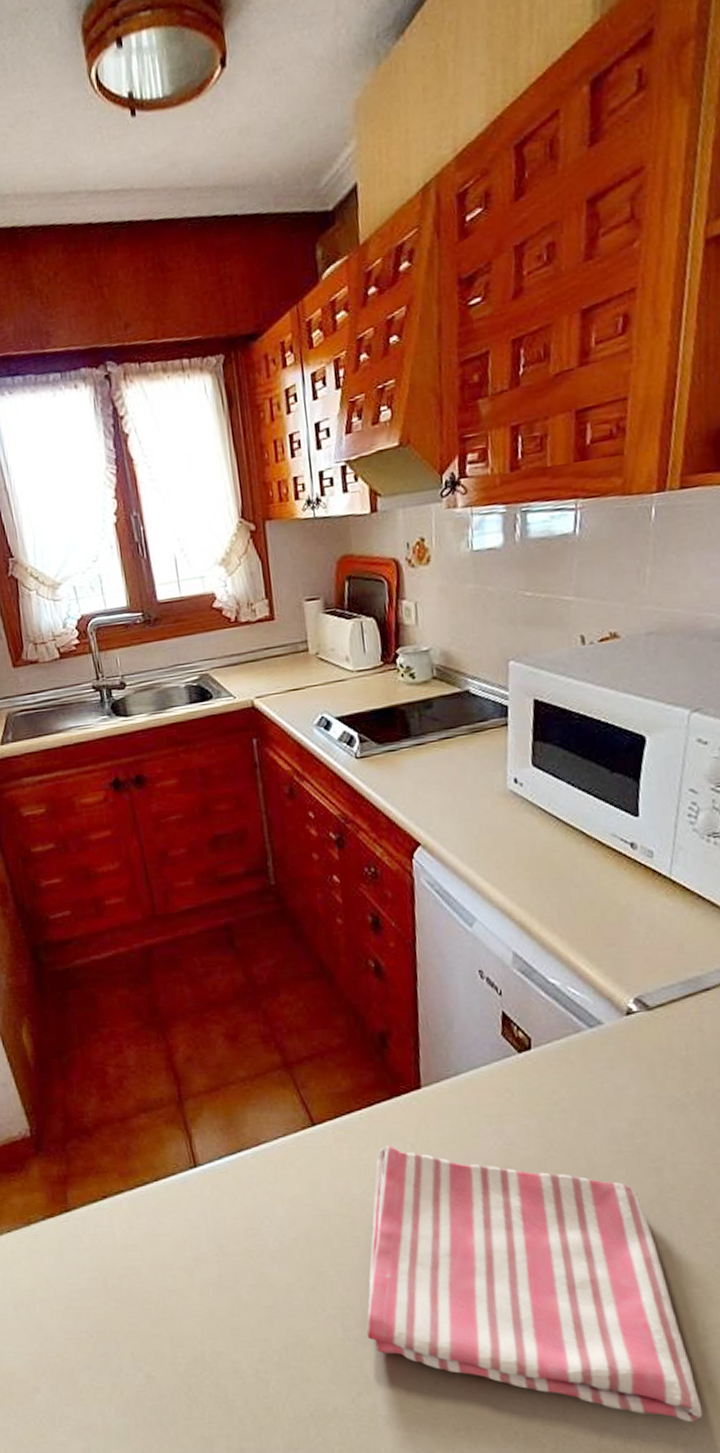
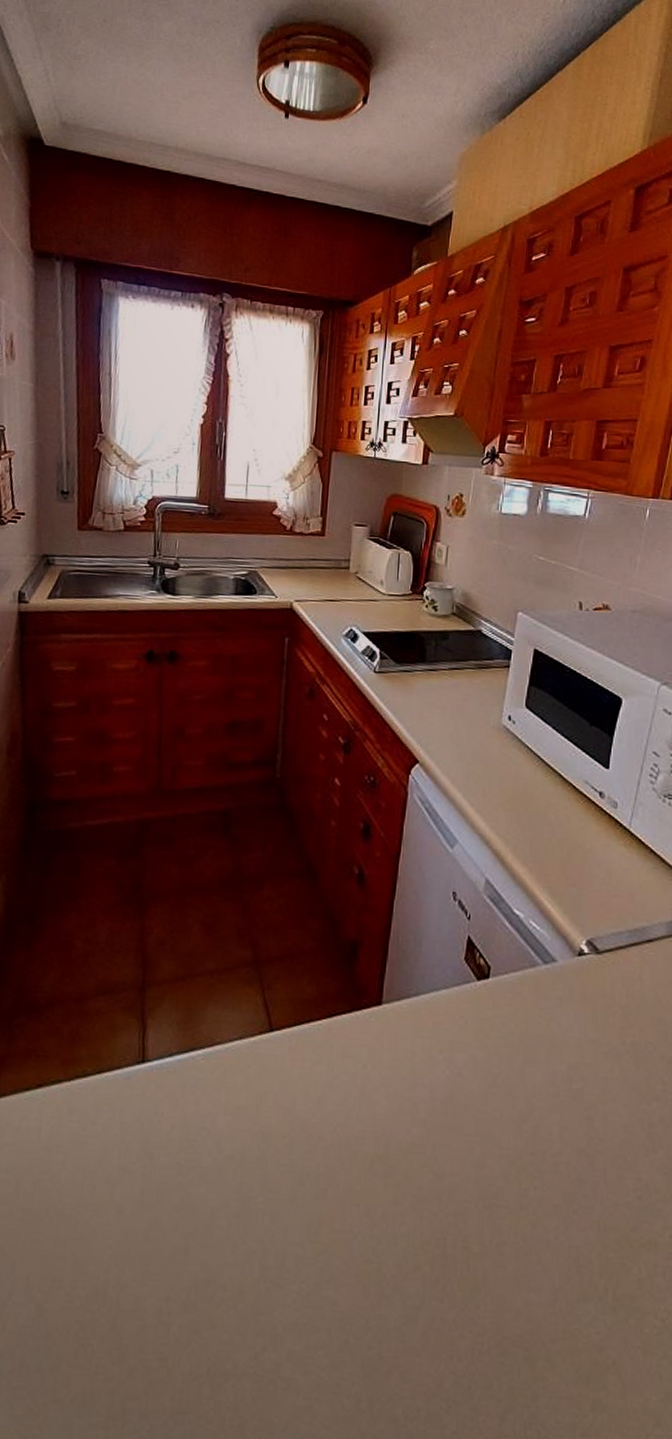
dish towel: present [366,1145,703,1423] -> none [283,1062,604,1409]

